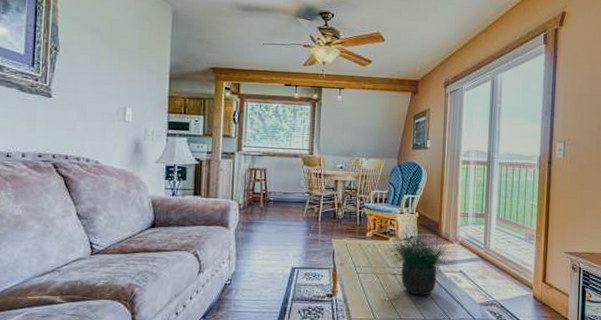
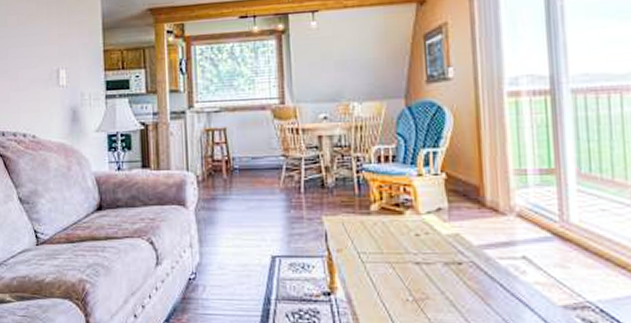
potted plant: present [384,217,455,296] -> none [399,180,511,295]

